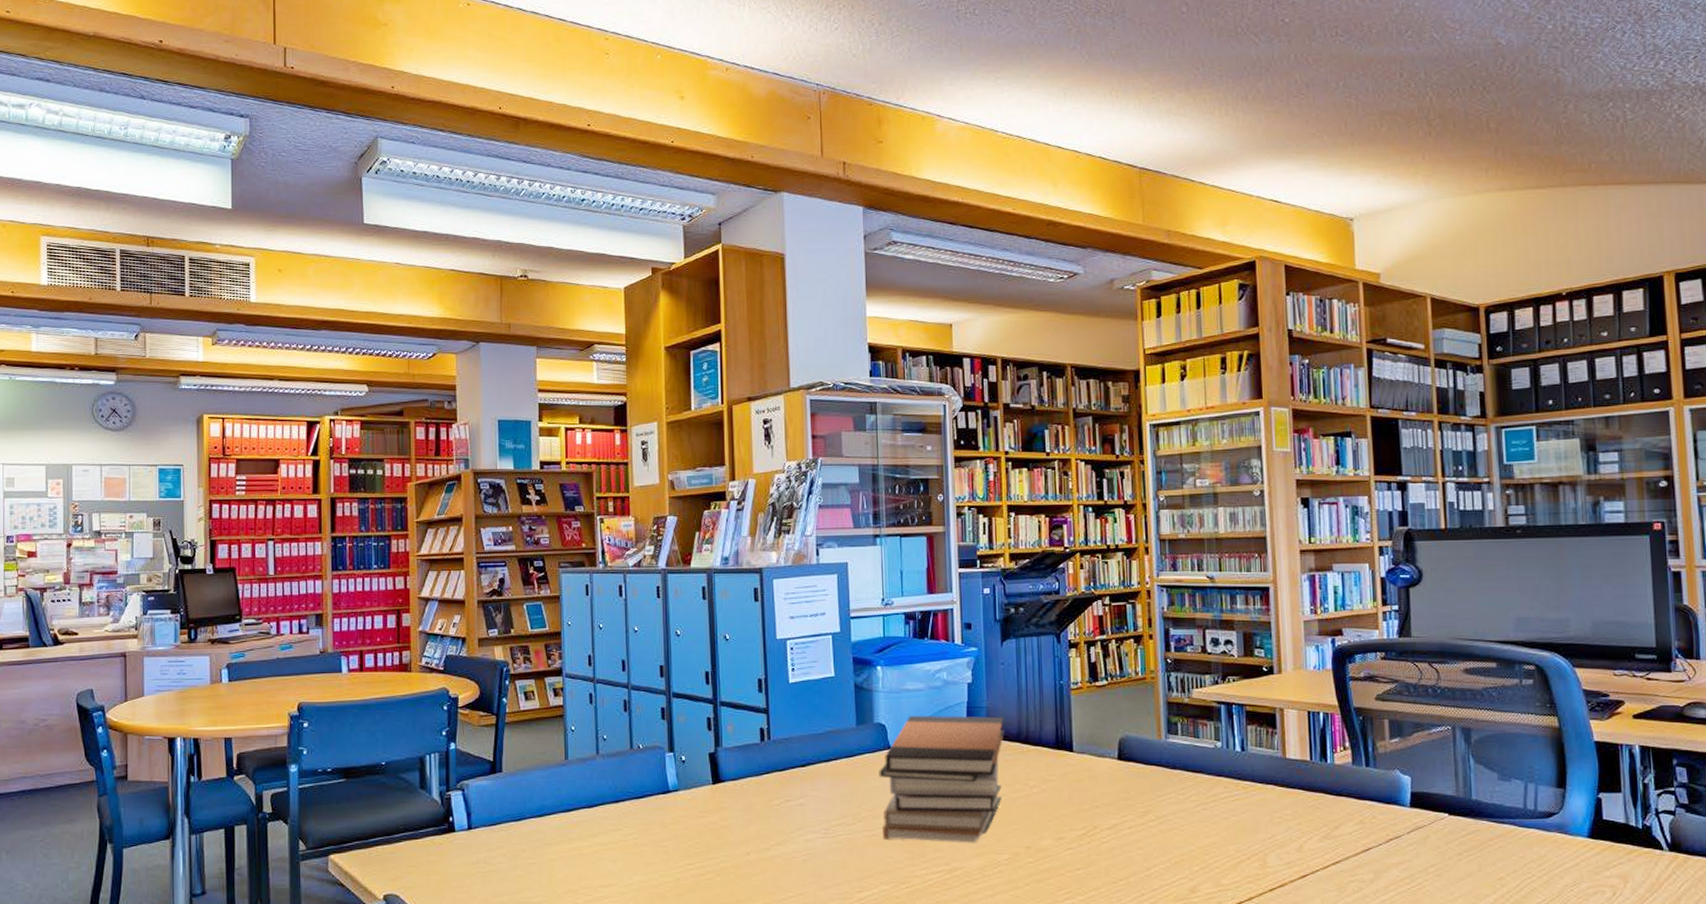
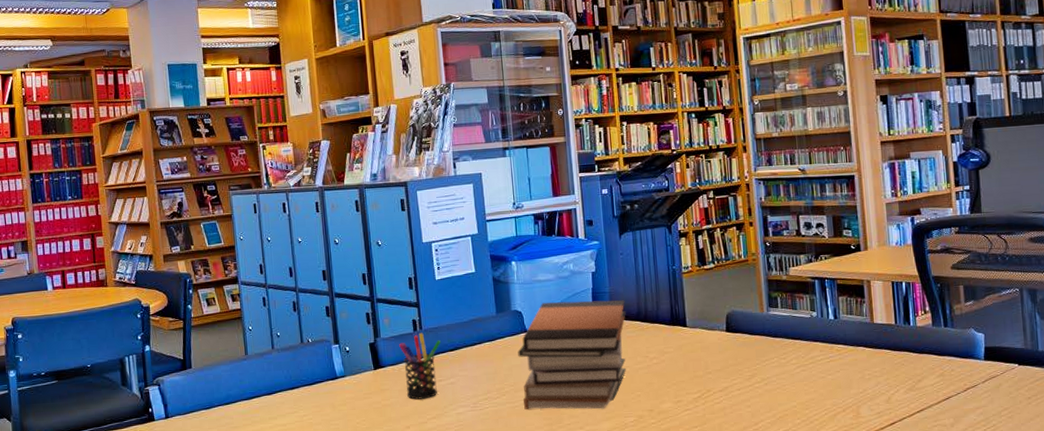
pen holder: none [743,743,791,822] -> present [399,332,441,400]

